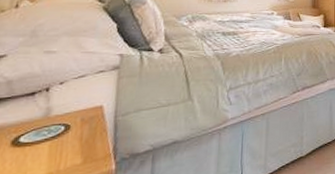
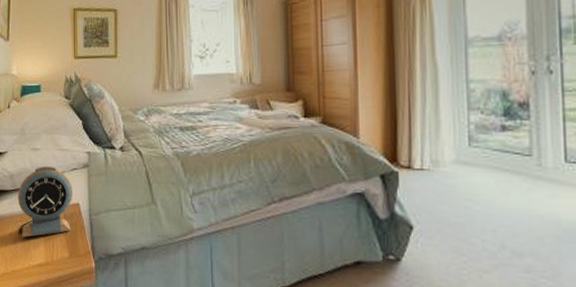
alarm clock: none [13,69,97,150] -> present [17,165,74,238]

